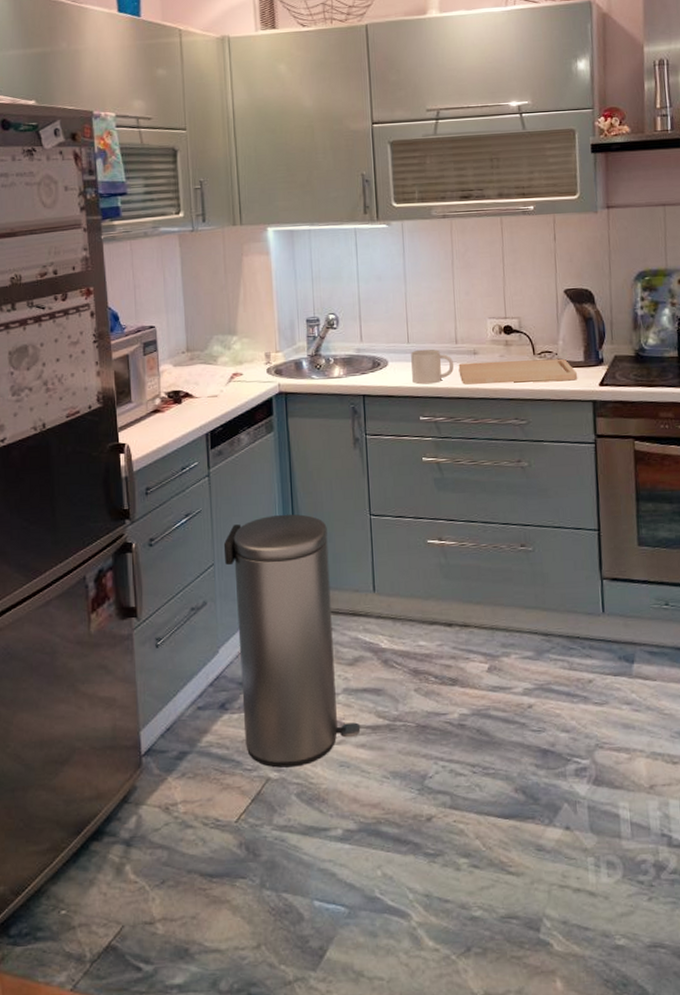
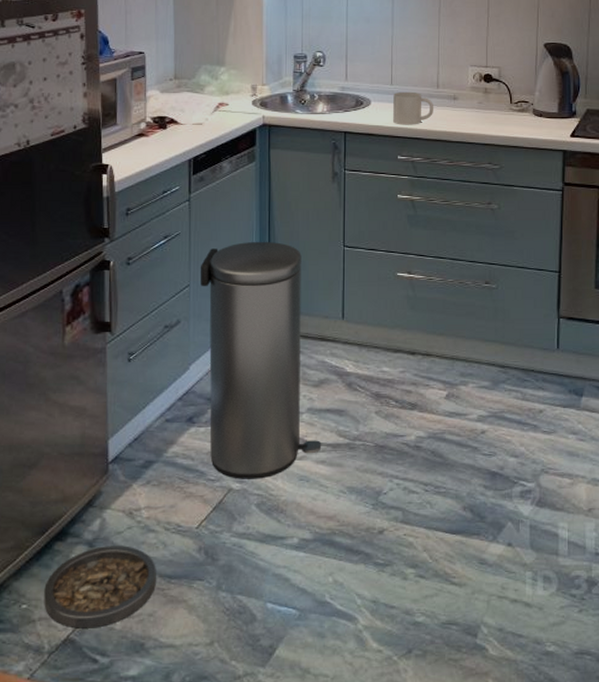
pet bowl: none [83,843,197,935] -> present [44,545,156,629]
cutting board: present [458,358,577,385] -> none [438,107,550,130]

